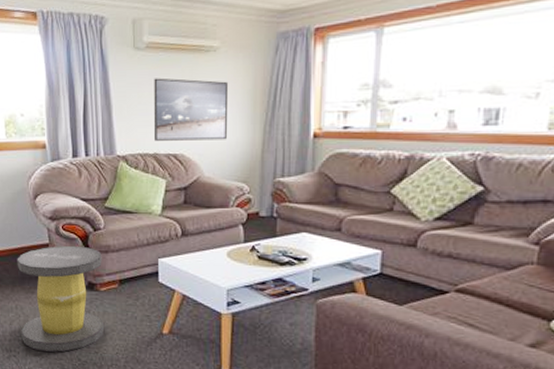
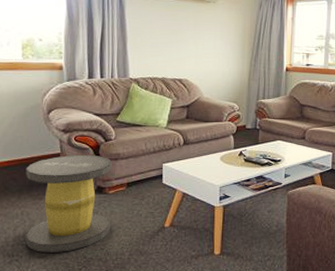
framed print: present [153,78,229,141] -> none [162,18,224,70]

